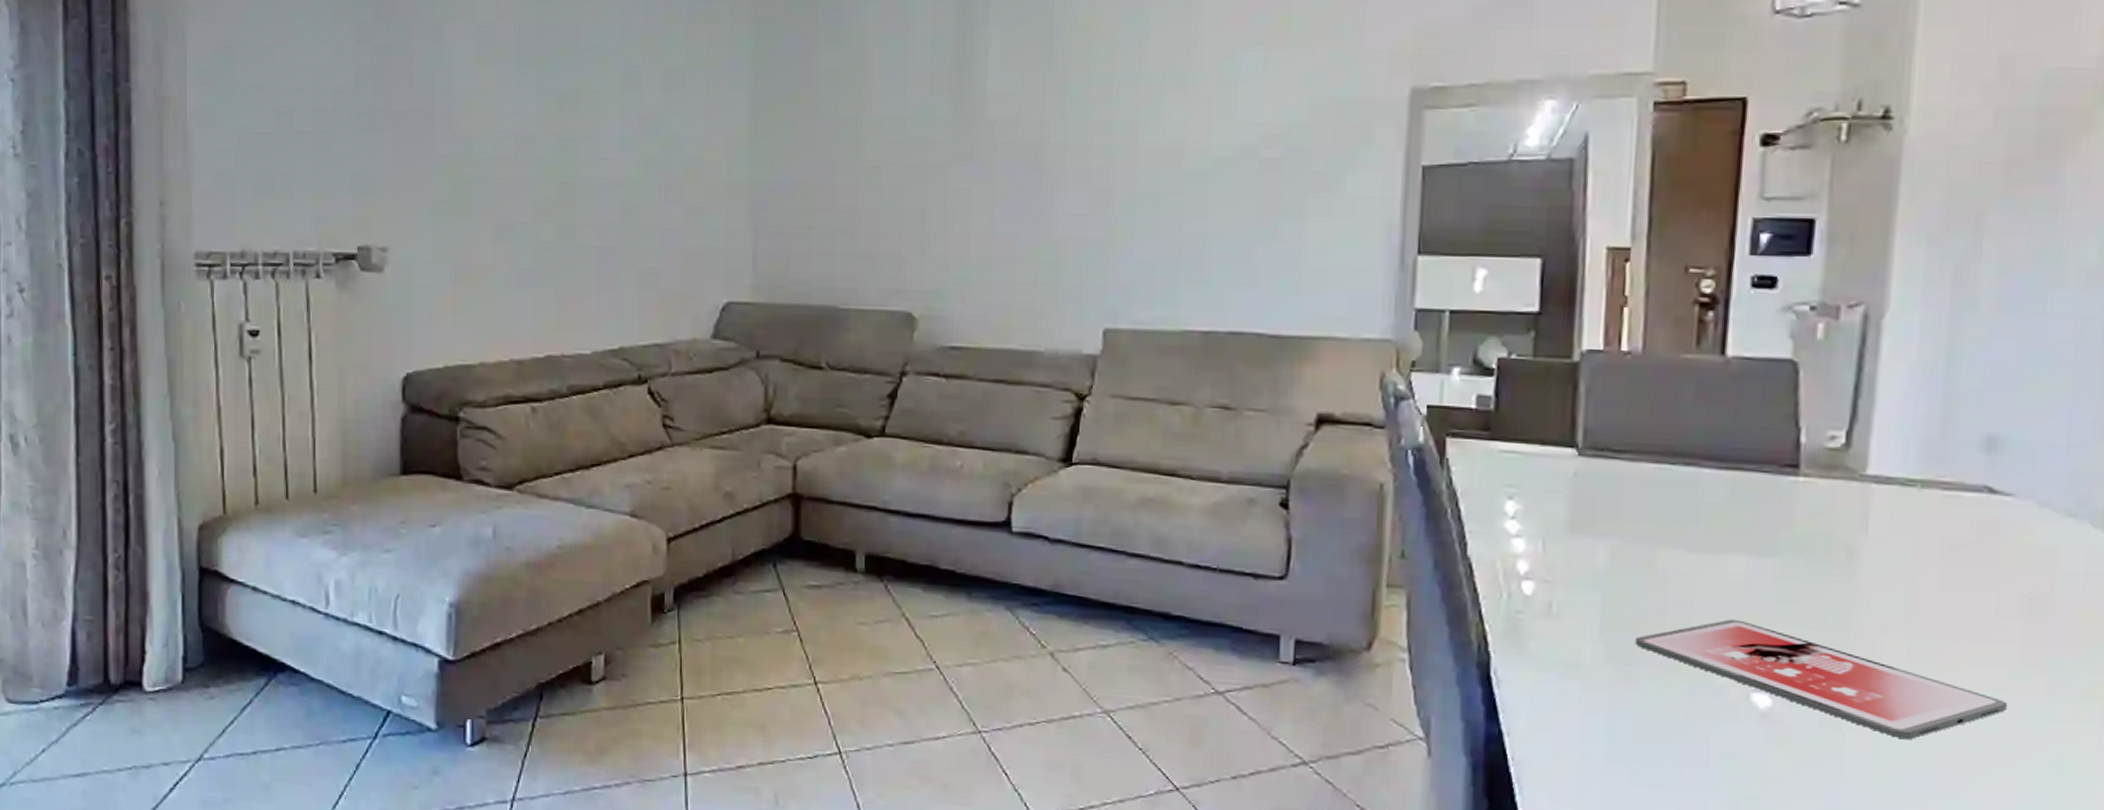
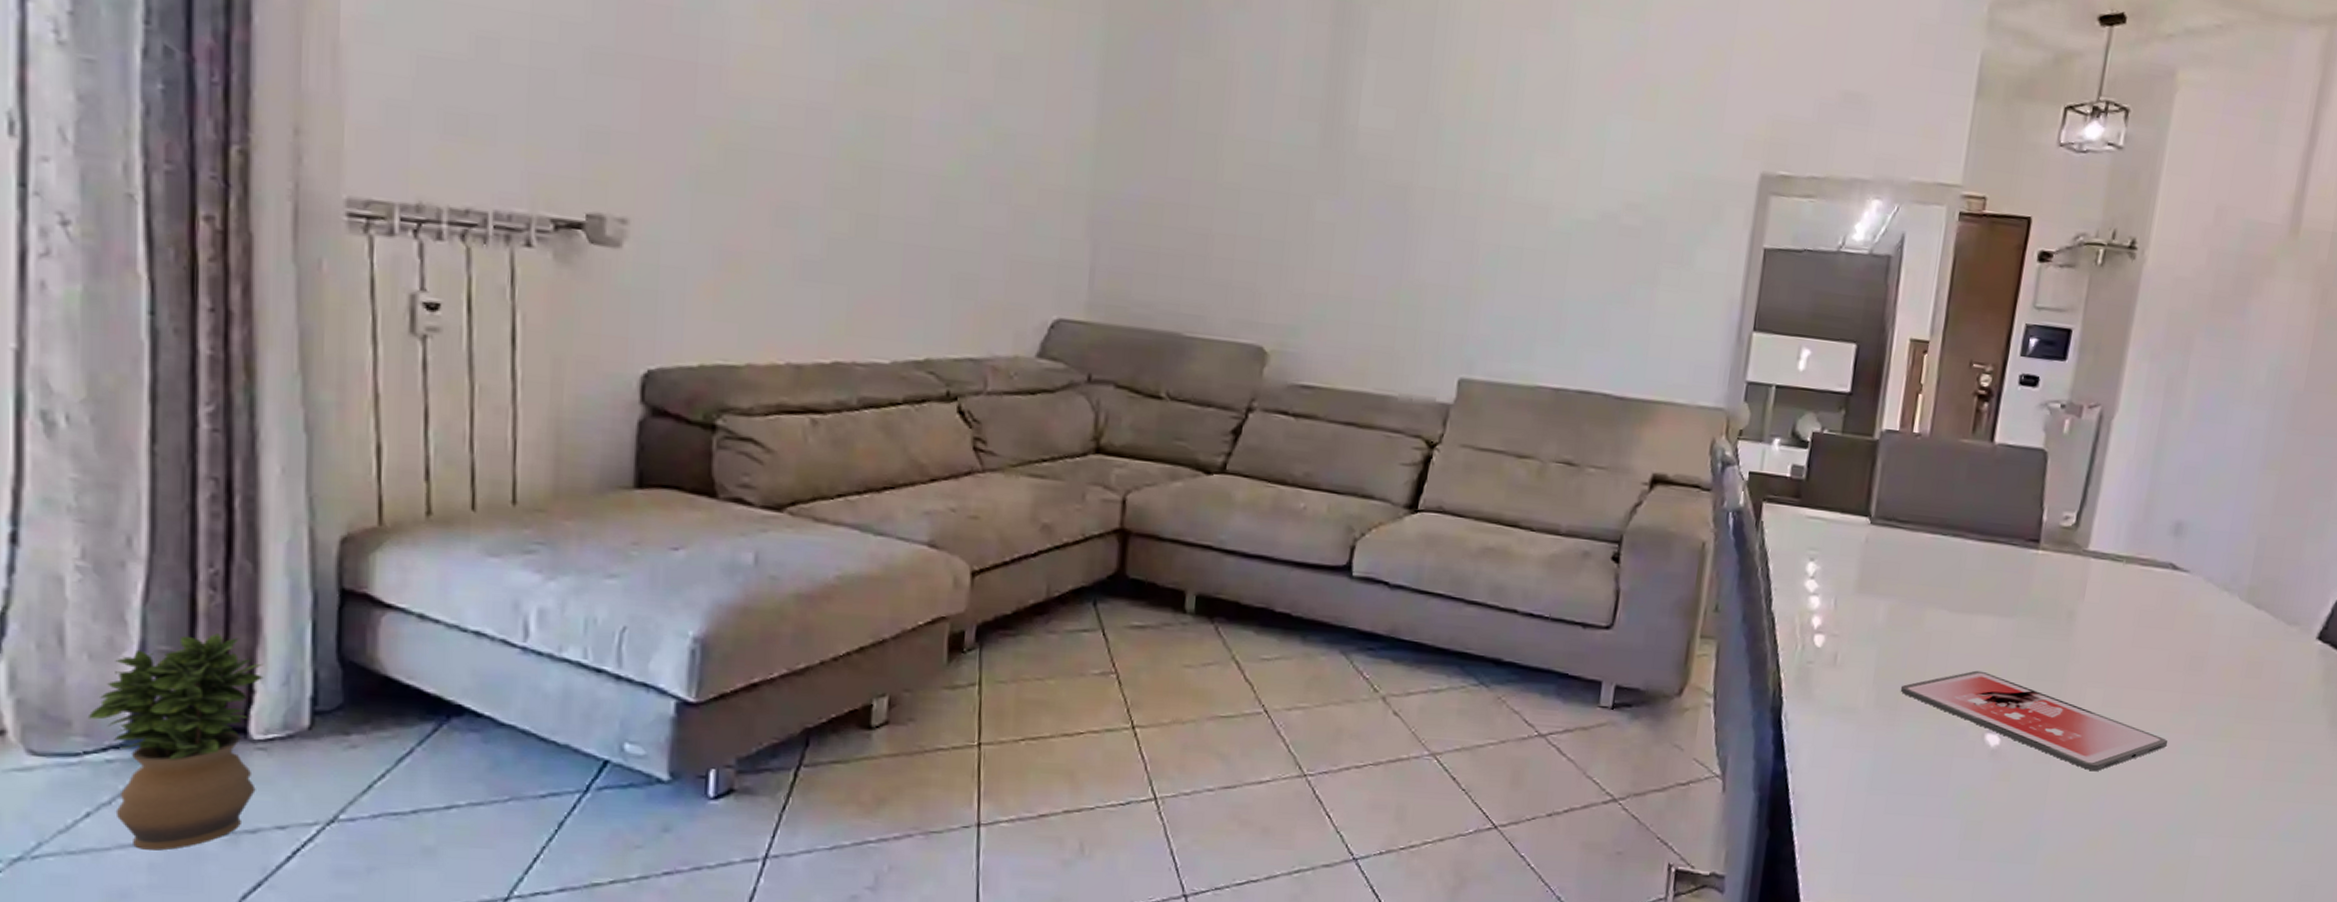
potted plant: none [43,605,151,781] -> present [89,633,264,850]

